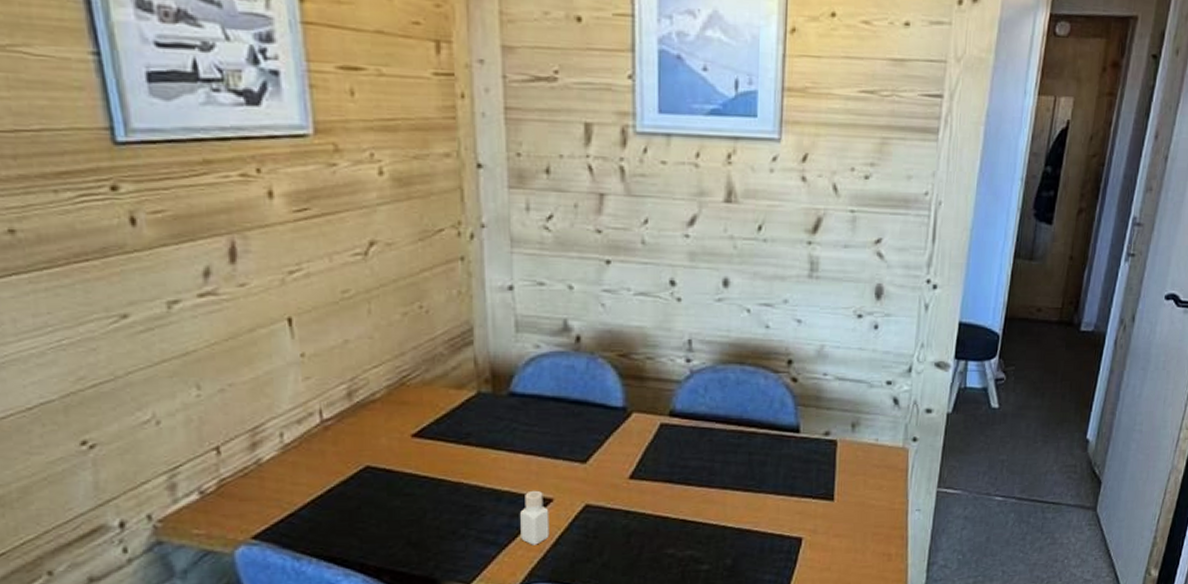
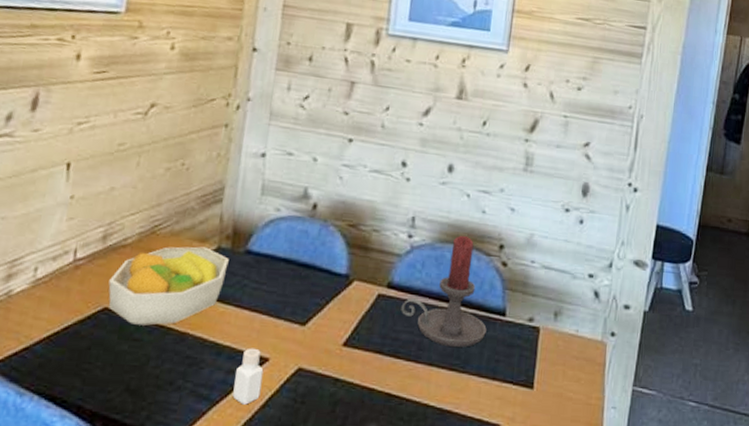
fruit bowl: none [365,394,492,480] -> present [108,246,229,326]
candle holder: none [687,354,780,468] -> present [401,235,487,347]

